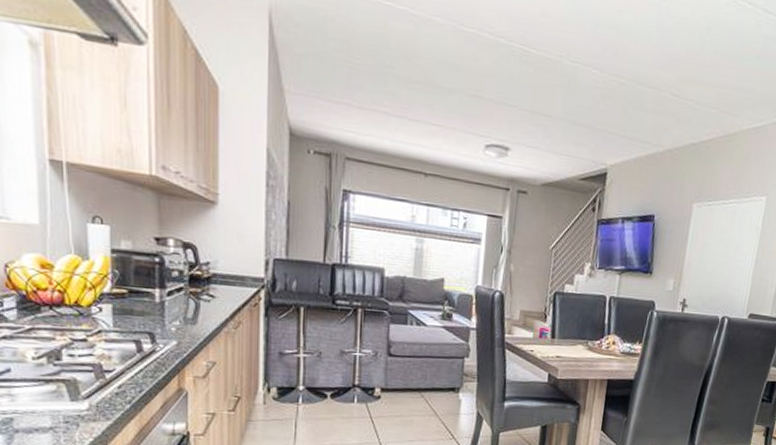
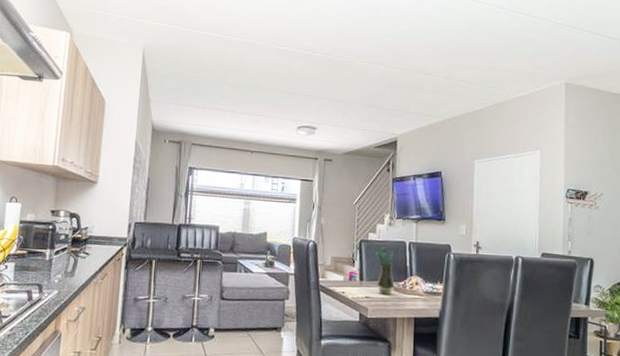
vase: none [570,298,593,354] -> present [375,245,395,295]

